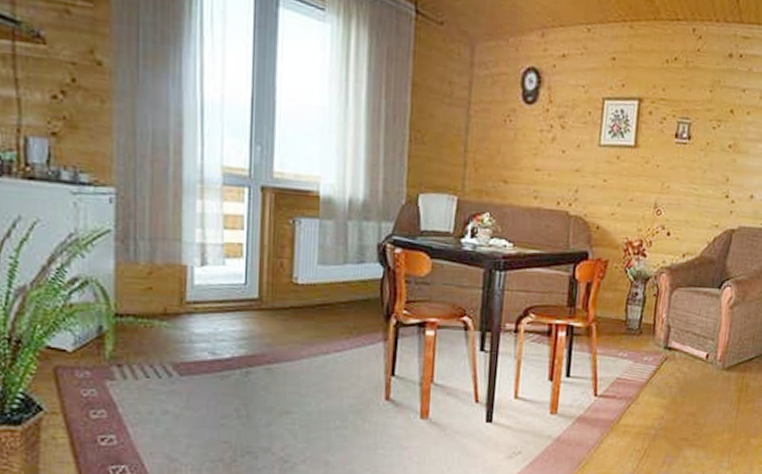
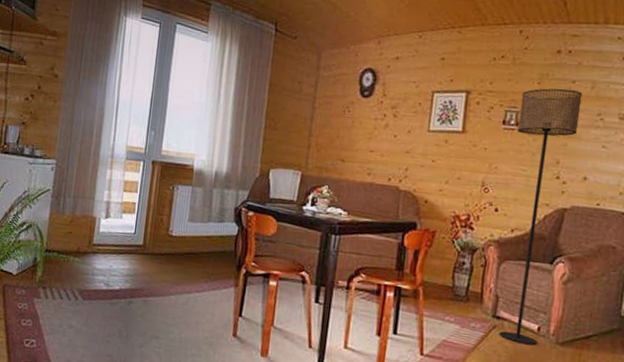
floor lamp: none [670,97,752,374] -> present [499,88,583,345]

